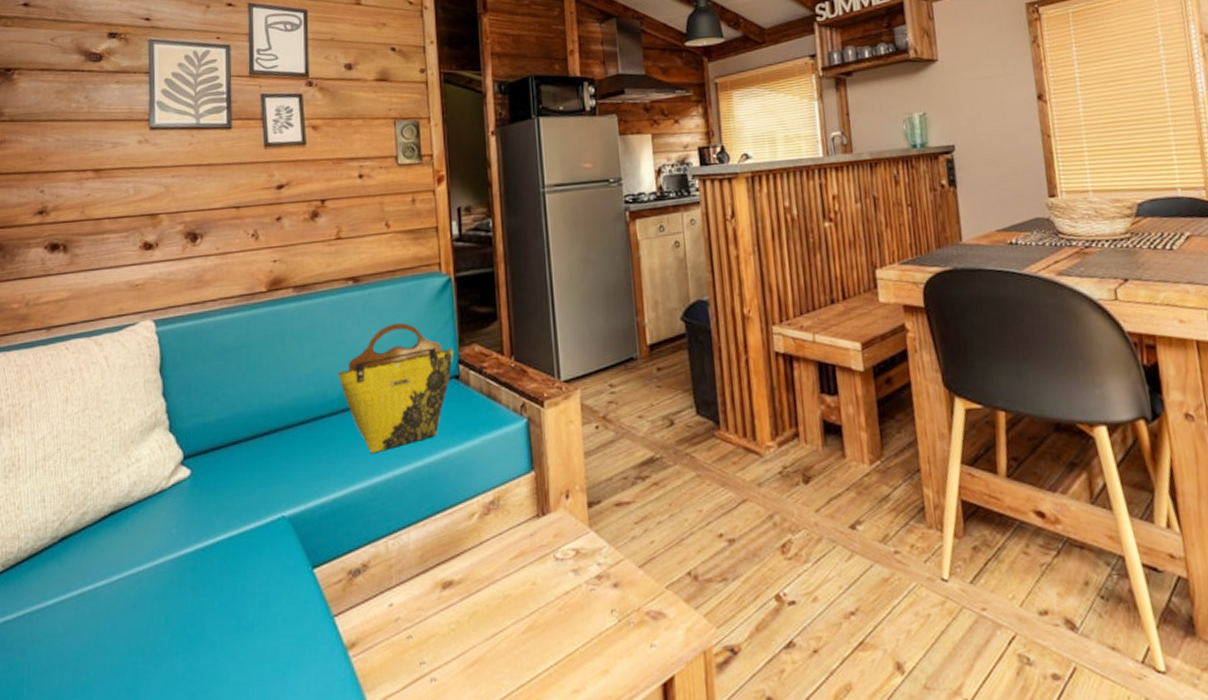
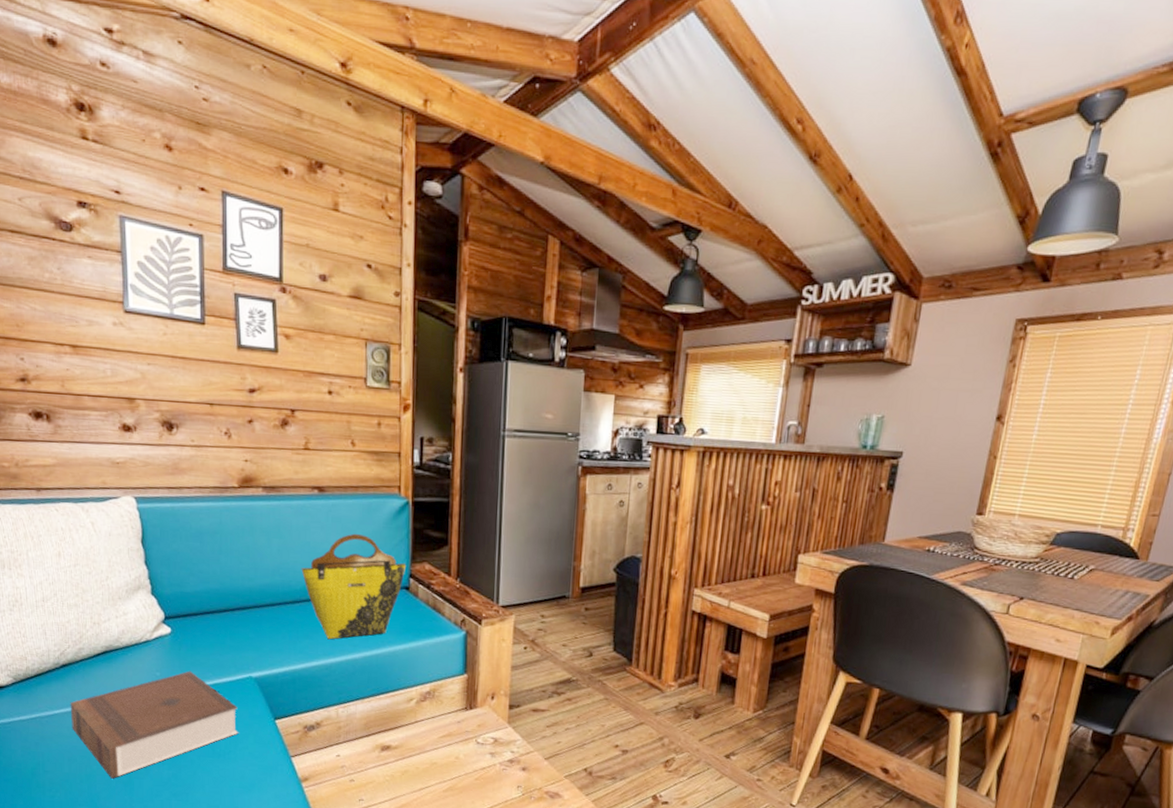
book: none [67,520,270,686] -> present [70,671,239,779]

